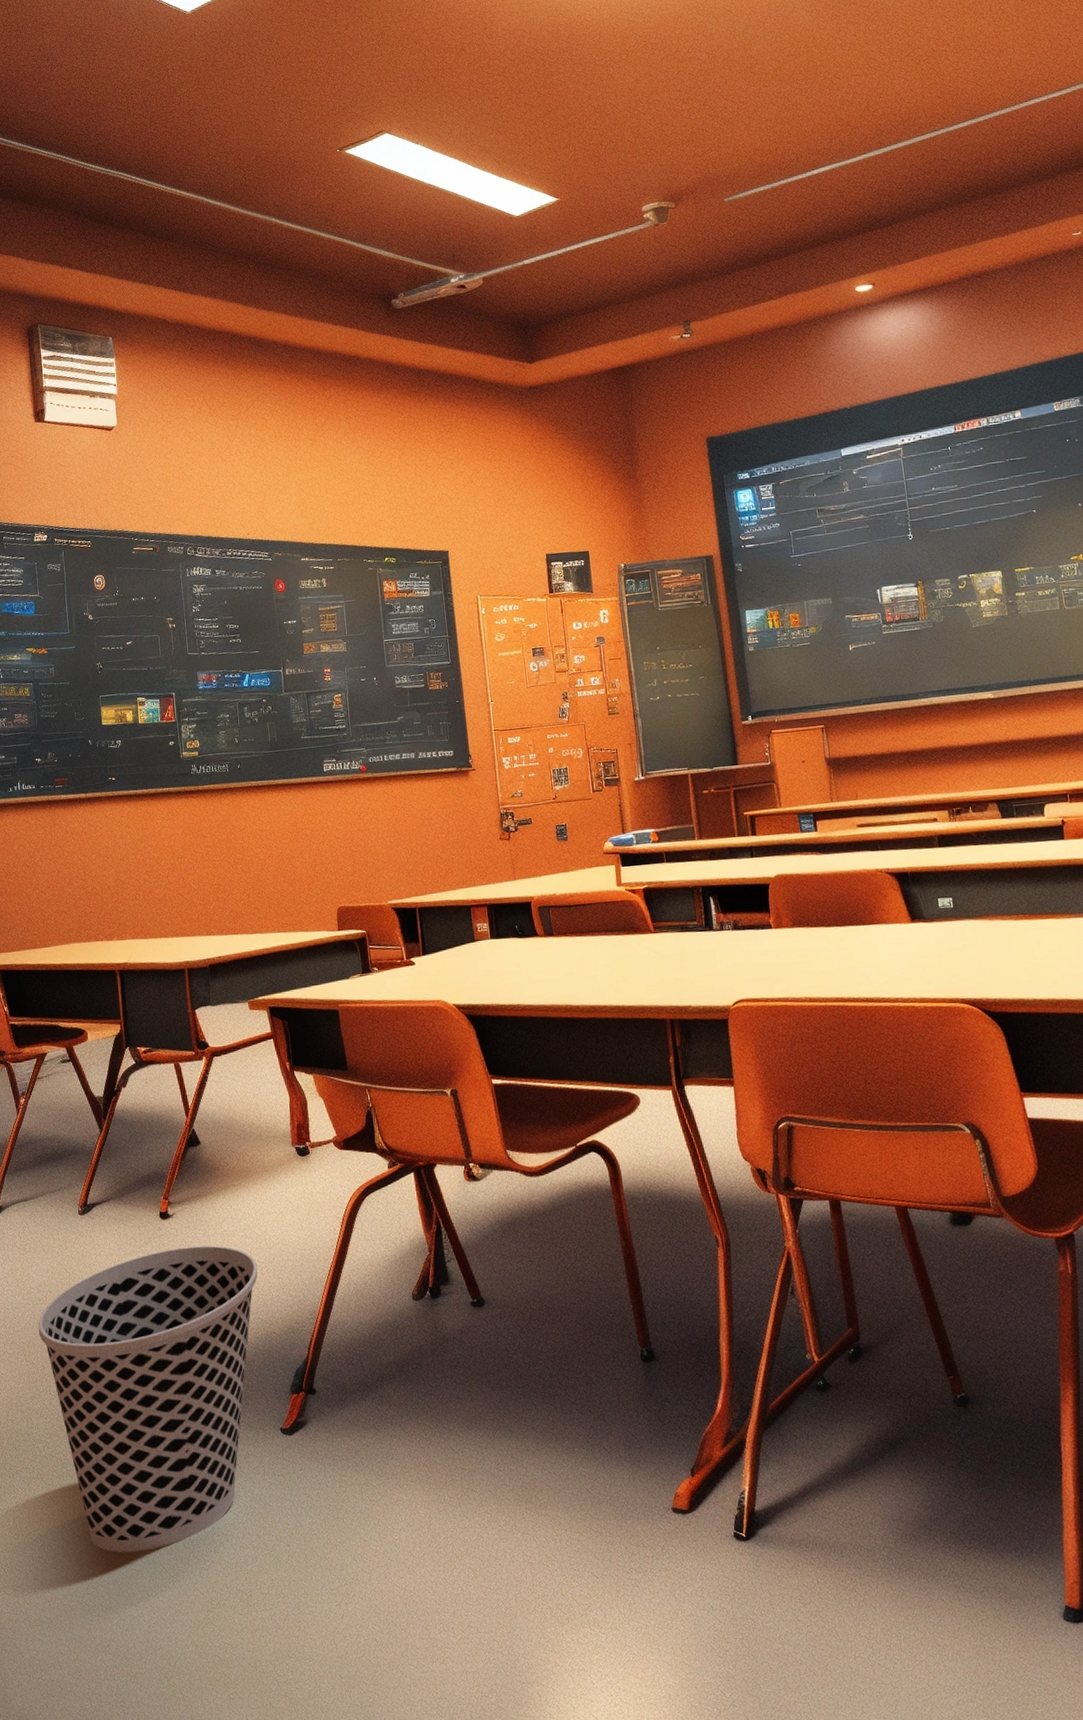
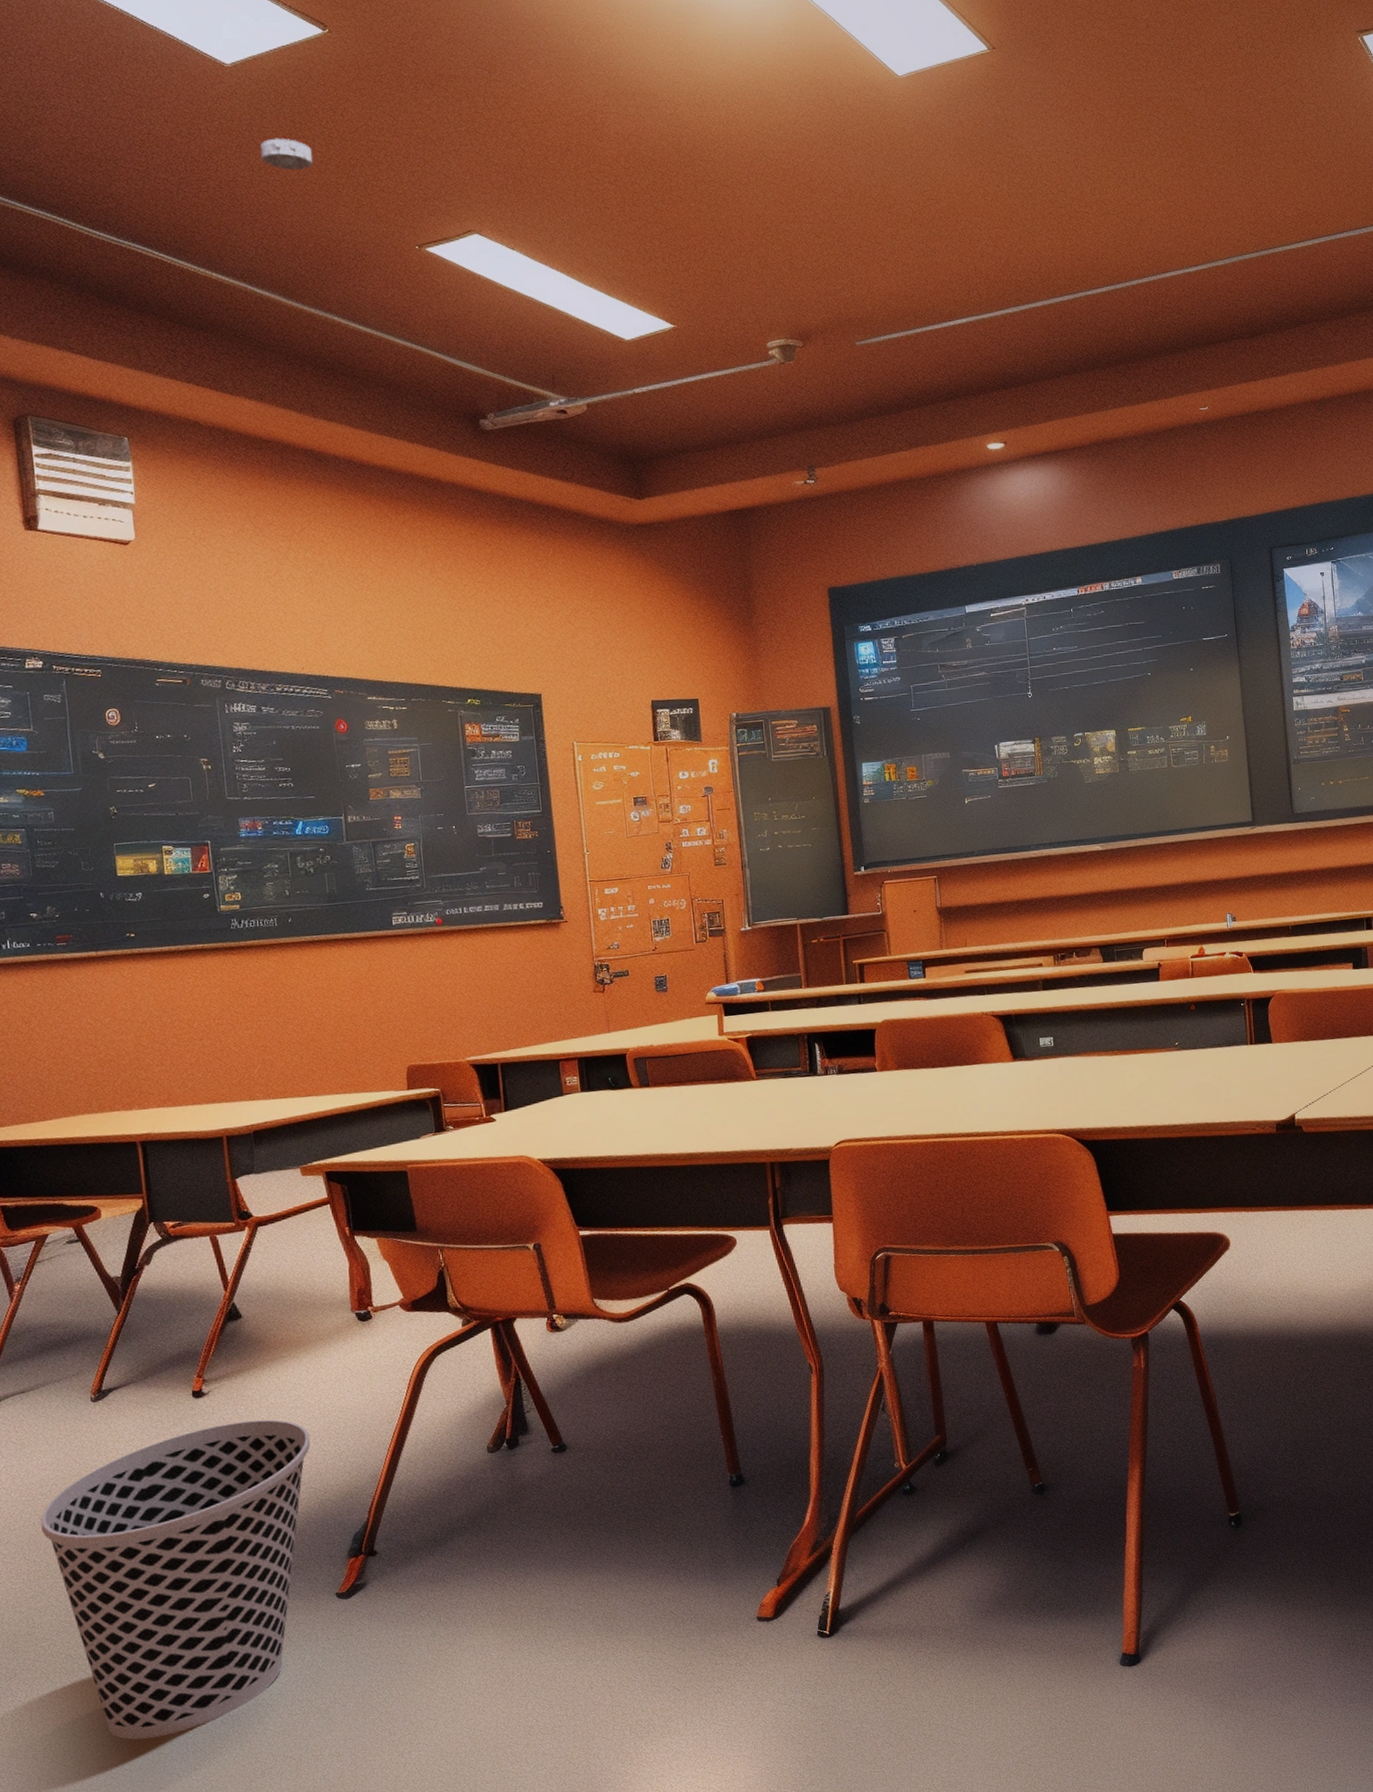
smoke detector: none [213,68,254,96] -> present [259,138,313,171]

